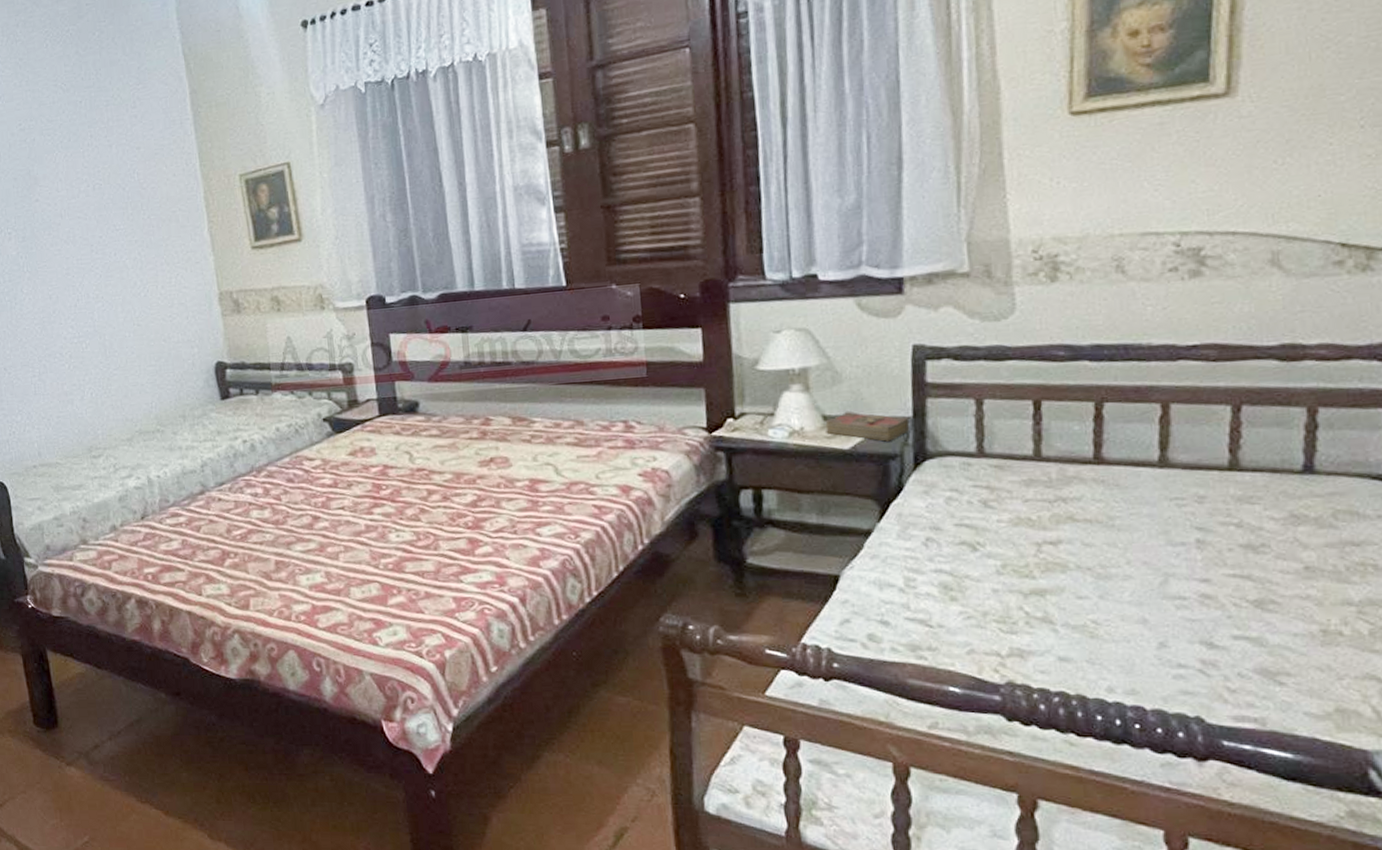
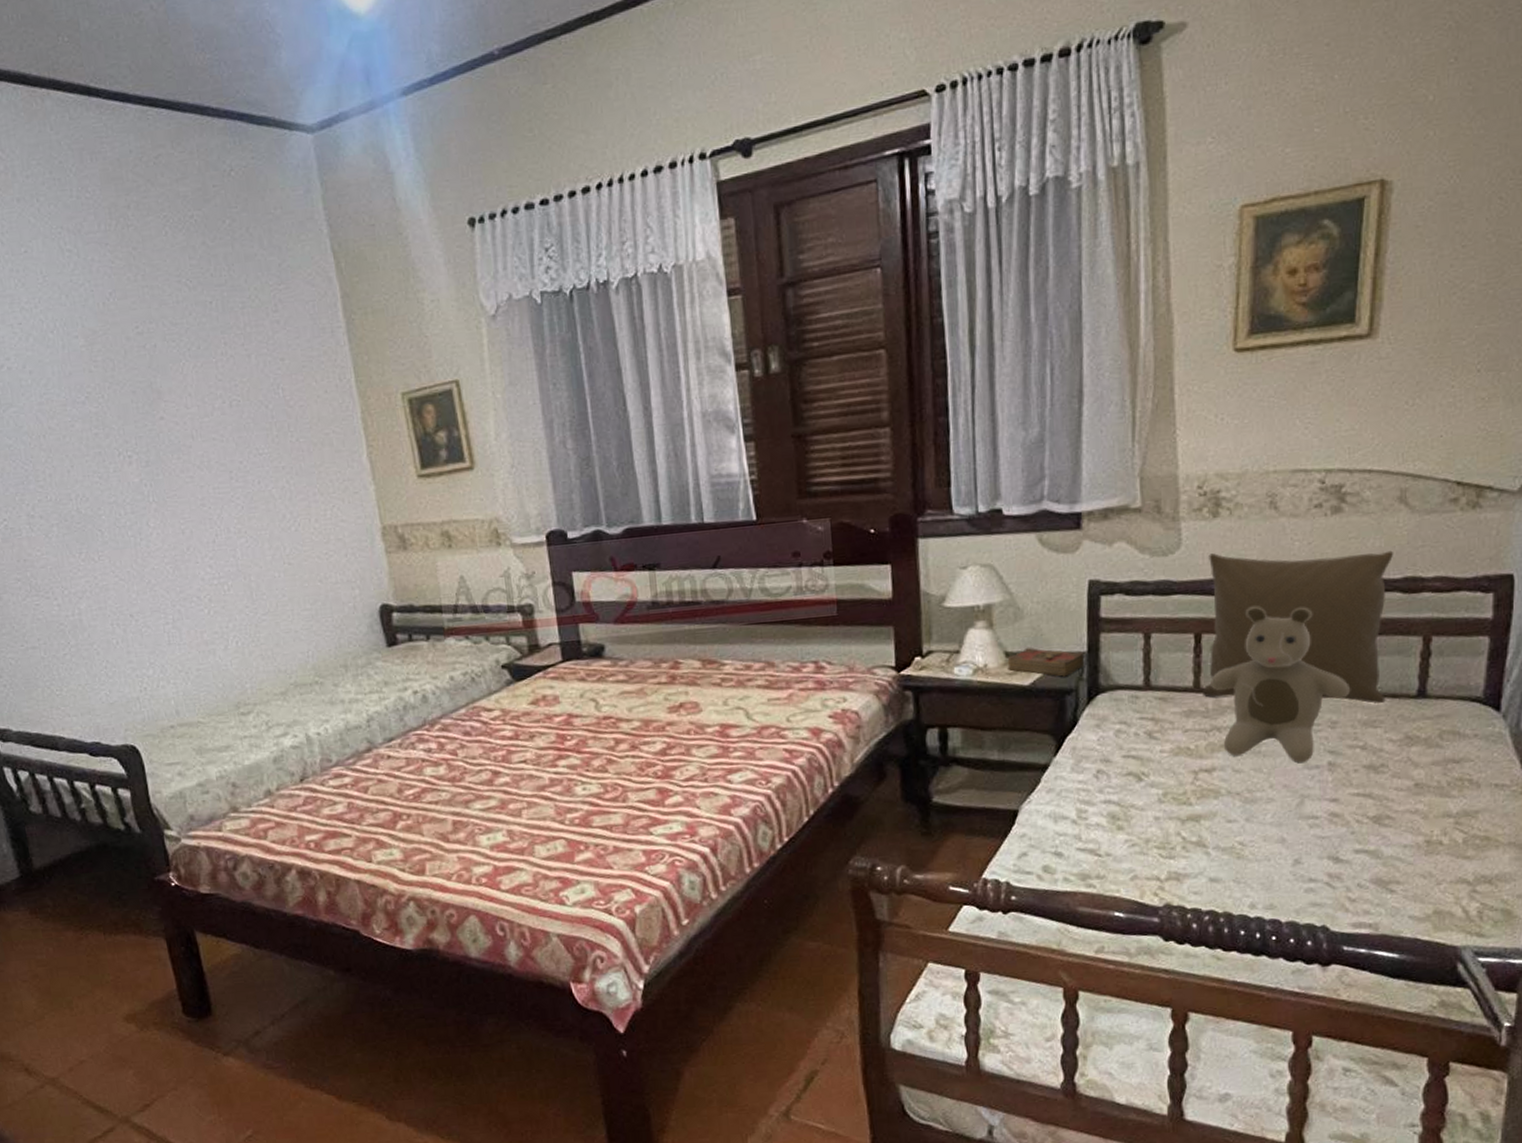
pillow: none [1044,316,1267,478] -> present [1202,550,1394,704]
teddy bear: none [1053,372,1219,539] -> present [1210,606,1350,763]

